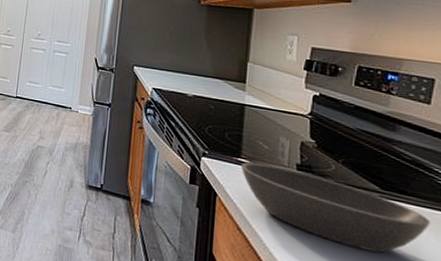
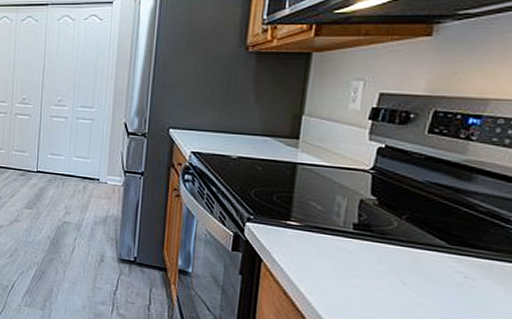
bowl: present [240,162,431,253] -> none [289,224,501,310]

